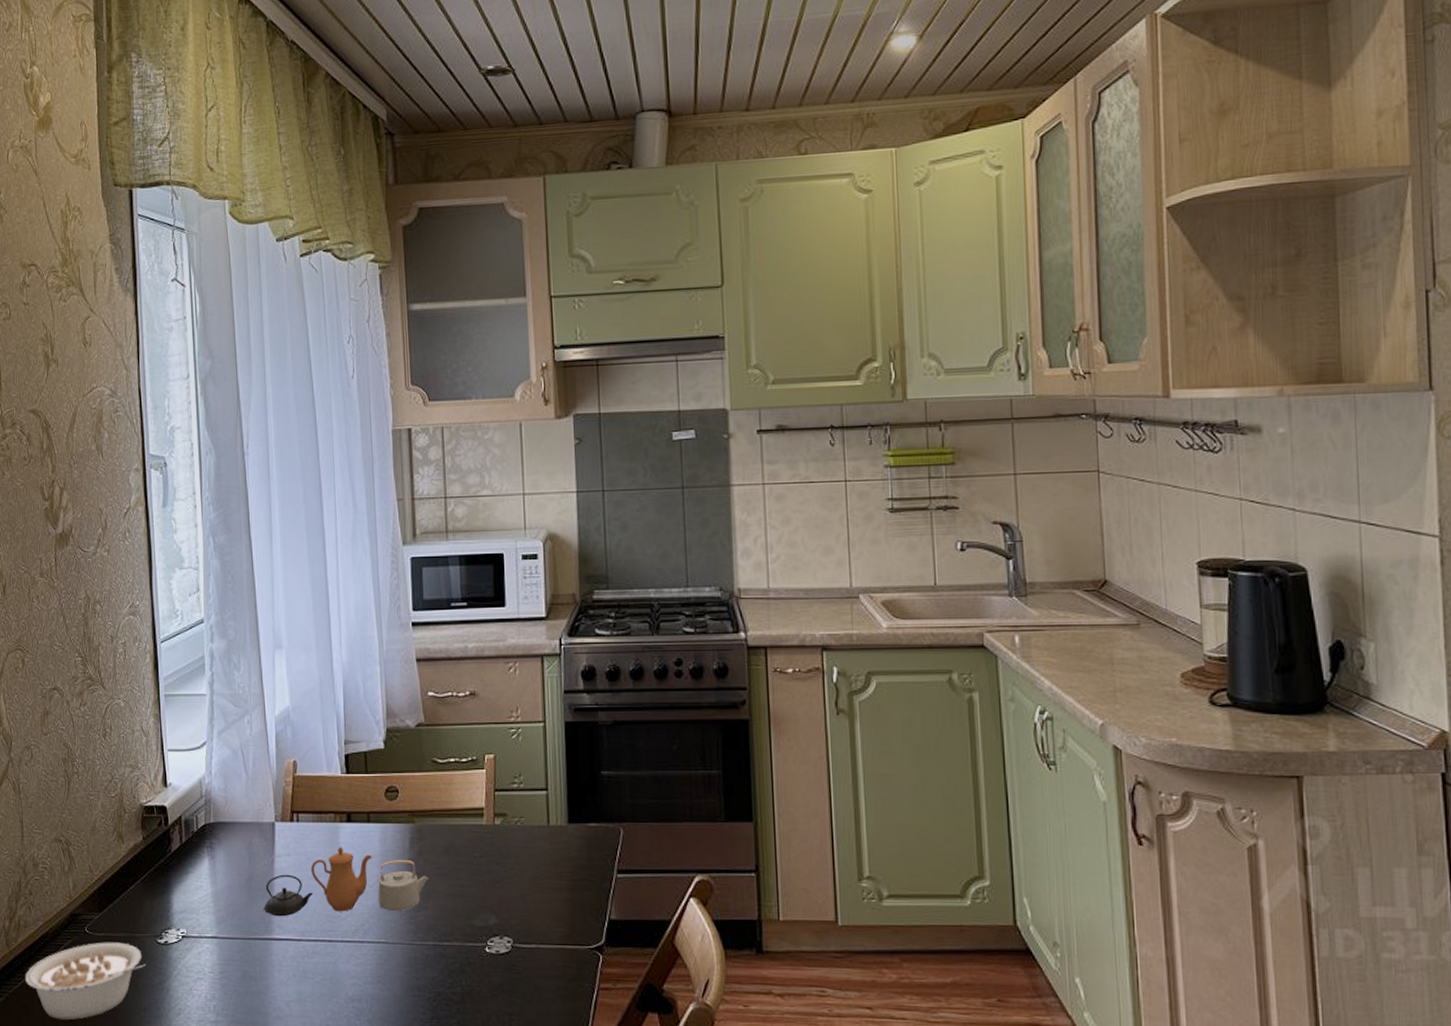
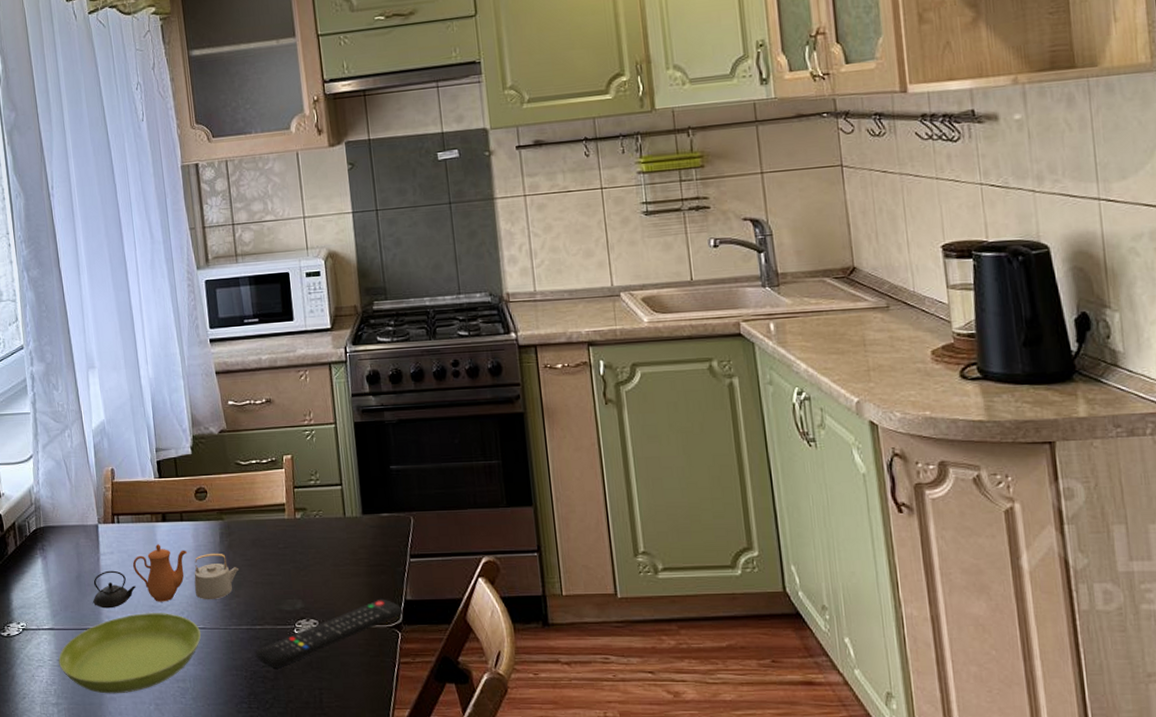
saucer: none [221,923,382,1013] -> present [58,613,201,694]
remote control: none [442,917,606,990] -> present [256,599,403,669]

